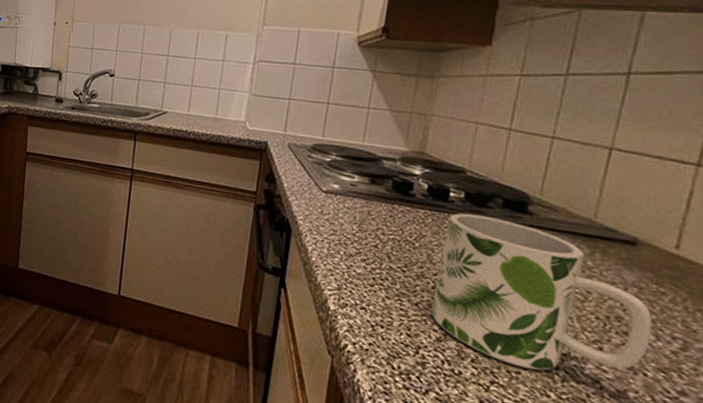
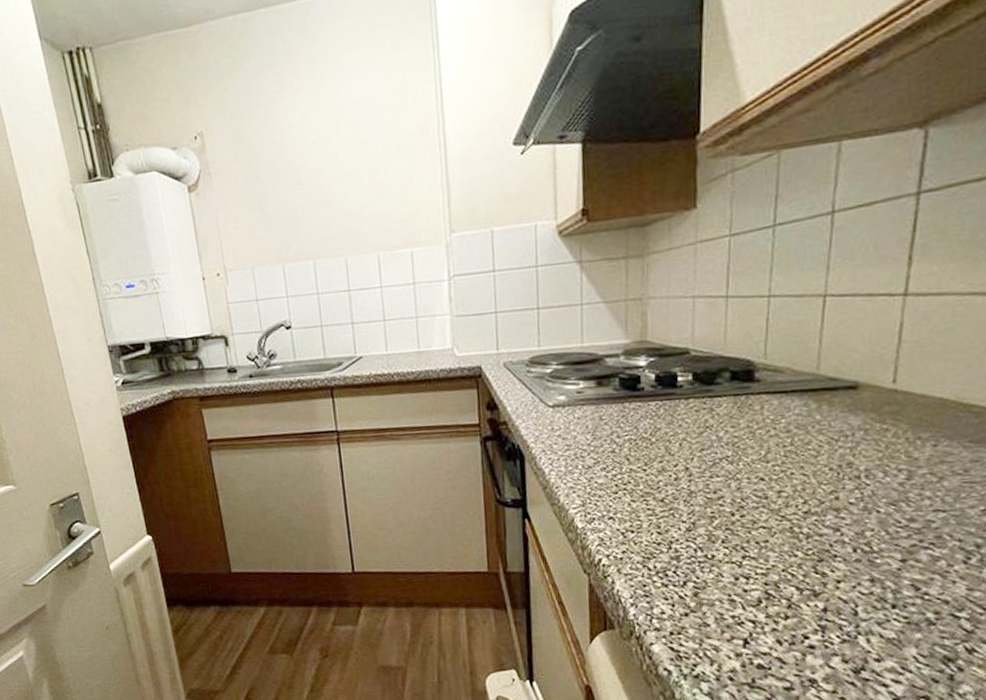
mug: present [430,213,653,371] -> none [676,393,880,536]

